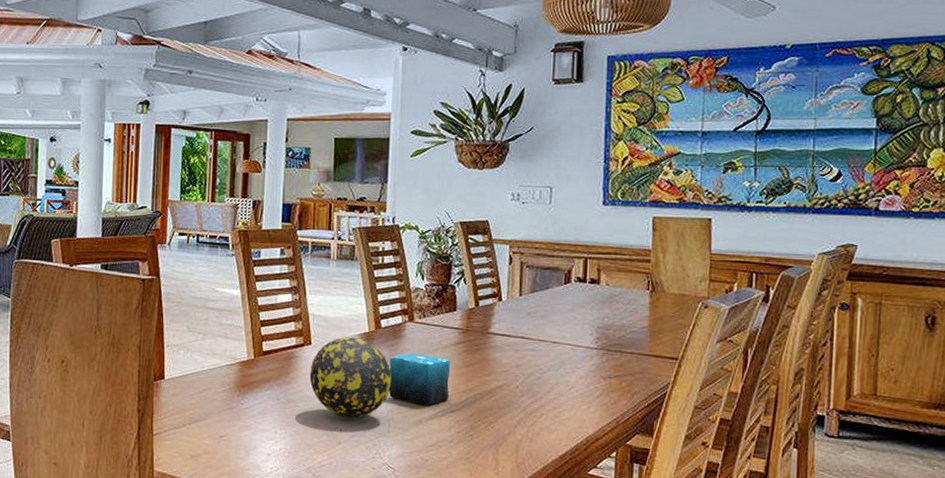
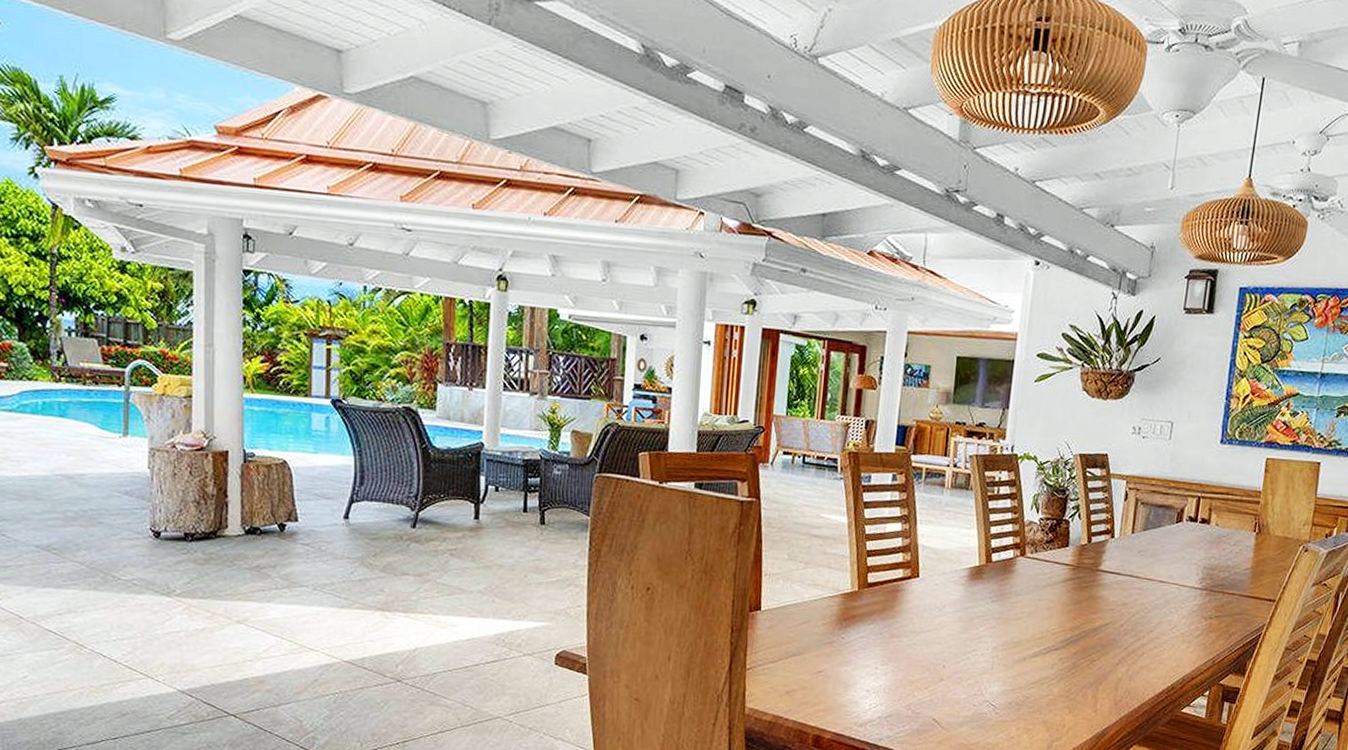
decorative ball: present [309,337,392,418] -> none [915,570,999,654]
candle: present [389,351,450,406] -> none [995,587,1058,643]

